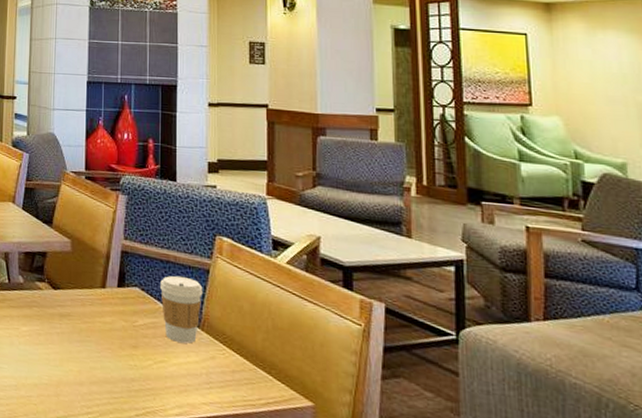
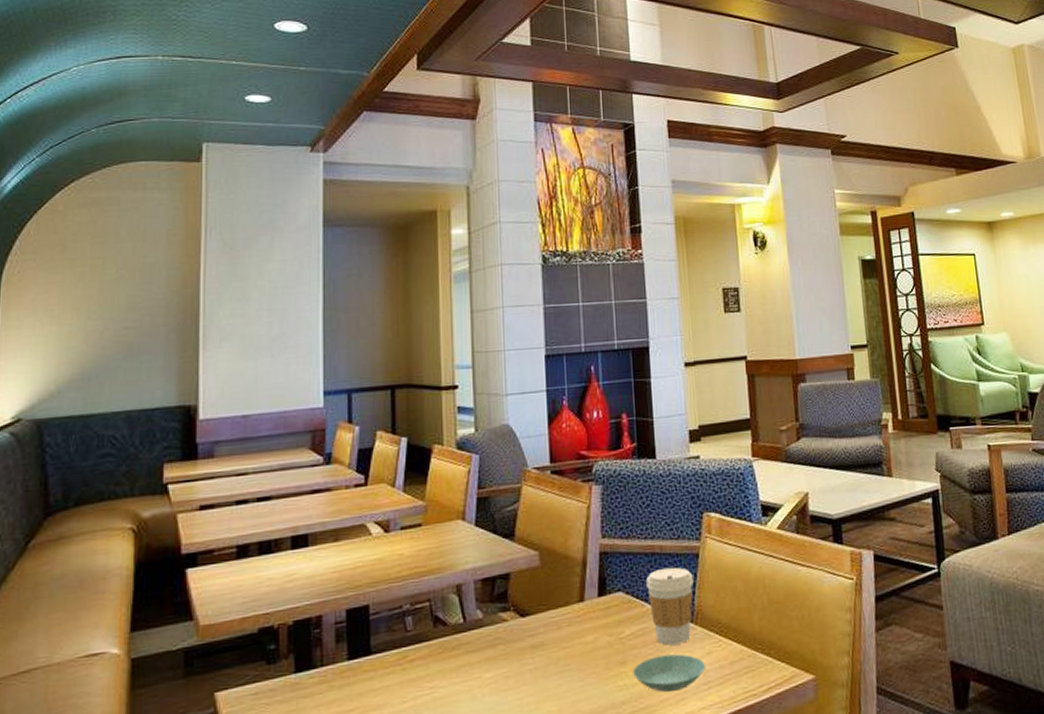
saucer: none [143,348,208,383] -> present [633,653,705,692]

